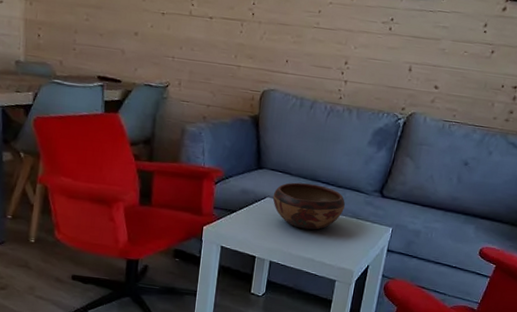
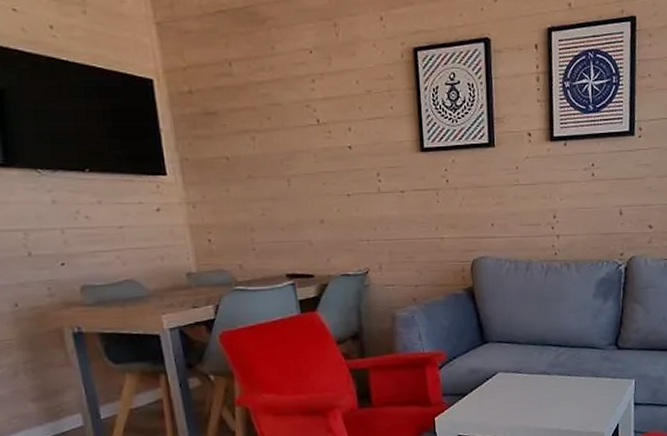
decorative bowl: present [272,182,346,230] -> none [504,349,583,399]

